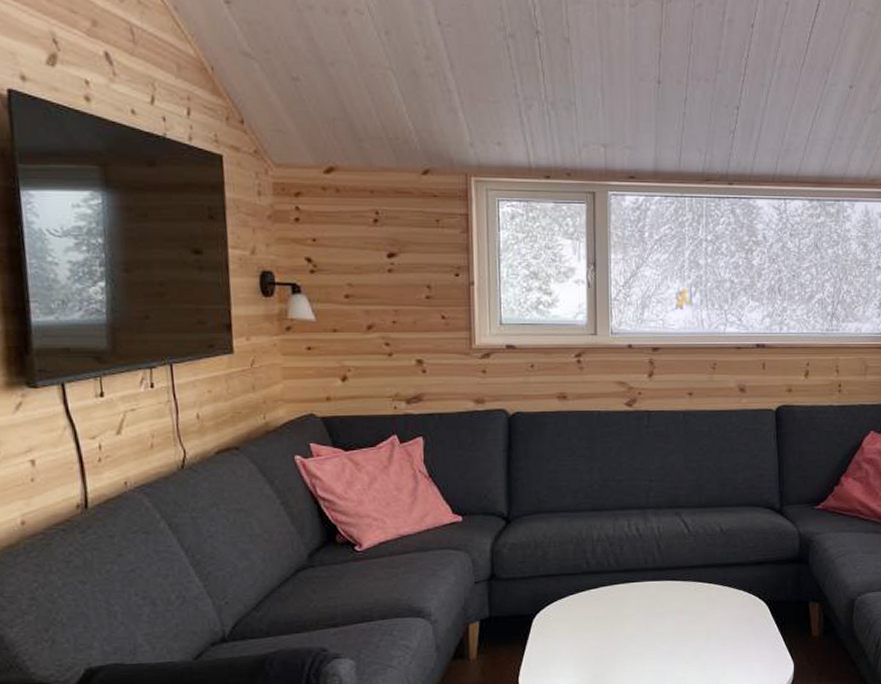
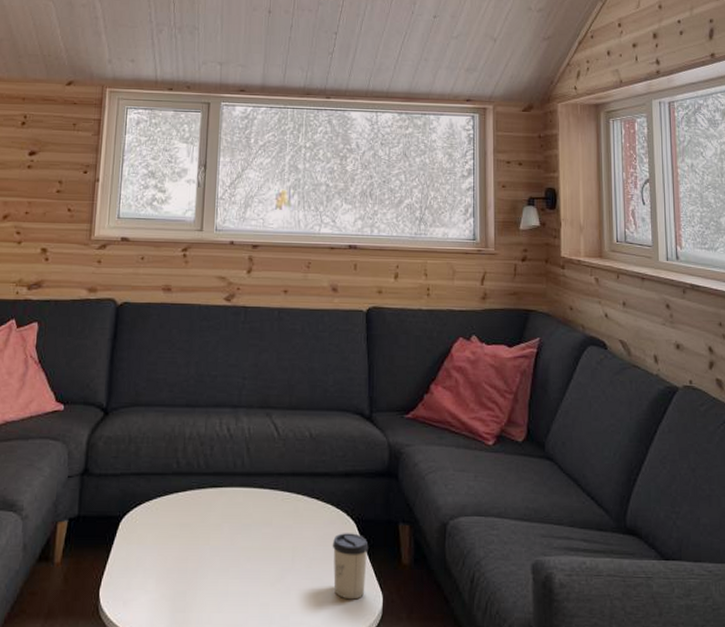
cup: none [745,613,780,669] -> present [332,533,369,600]

